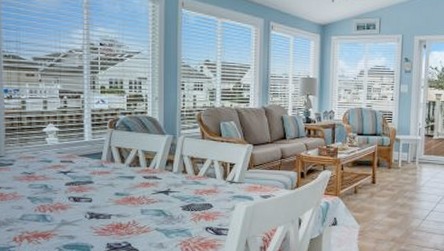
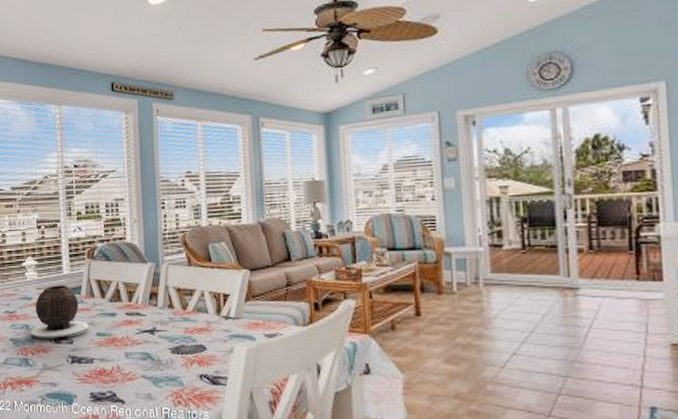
vase: none [49,150,108,199] -> present [30,285,89,340]

